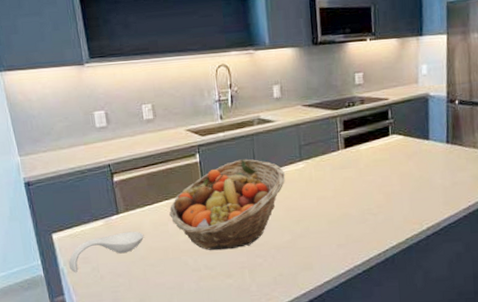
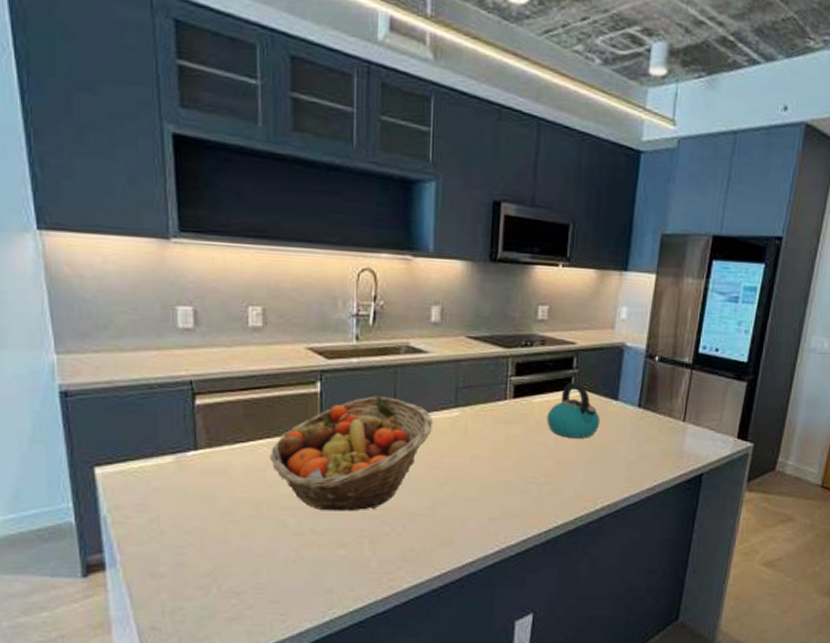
spoon rest: present [68,231,144,272] -> none [115,474,230,523]
kettle: none [372,129,417,175] -> present [546,382,600,438]

